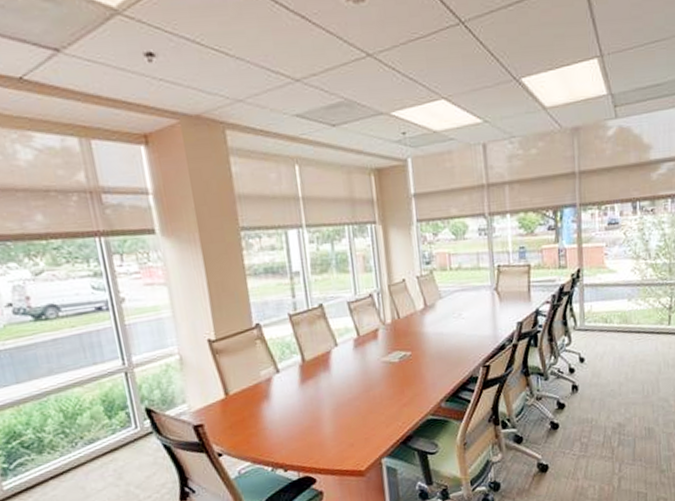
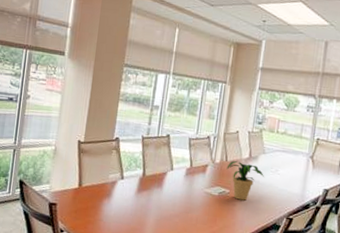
potted plant: none [401,314,448,360] -> present [226,161,265,201]

